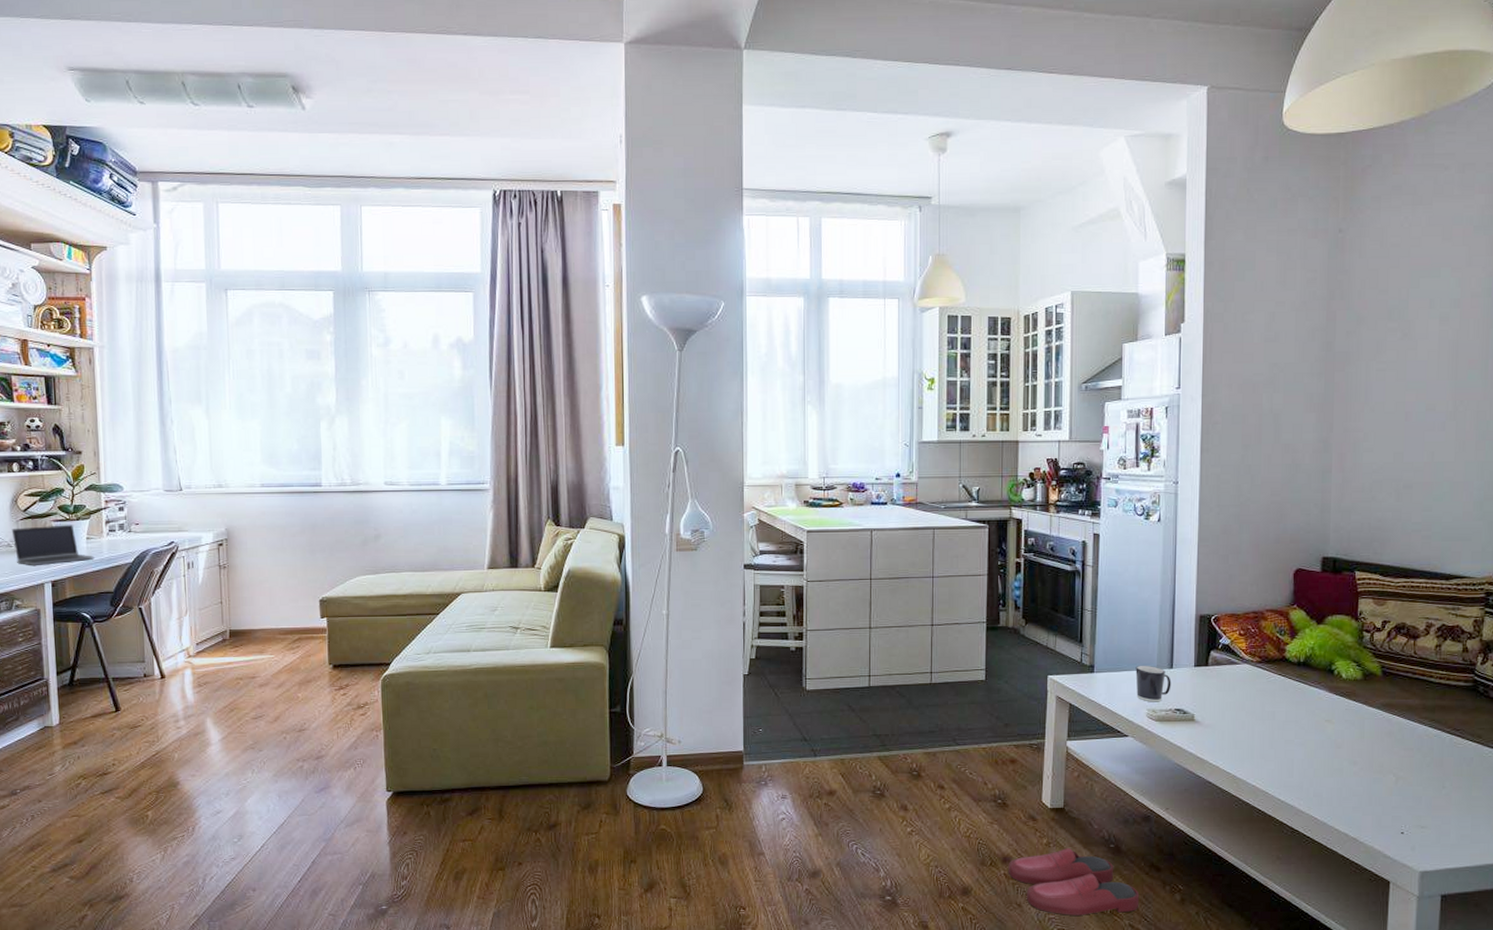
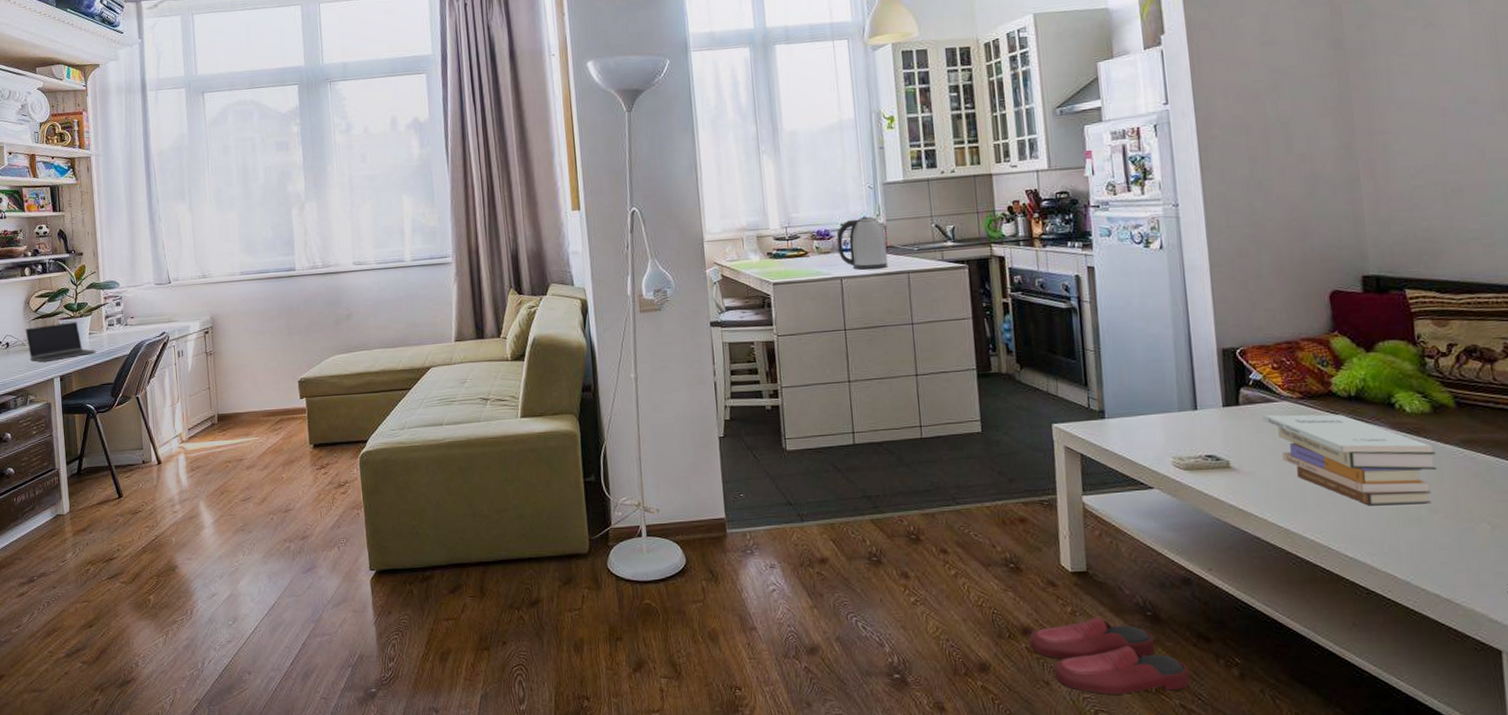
kettle: none [871,473,916,524] -> present [836,216,888,271]
mug: present [1135,665,1171,702] -> none [1153,407,1198,449]
books: none [1226,675,1361,758] -> present [1263,414,1438,506]

